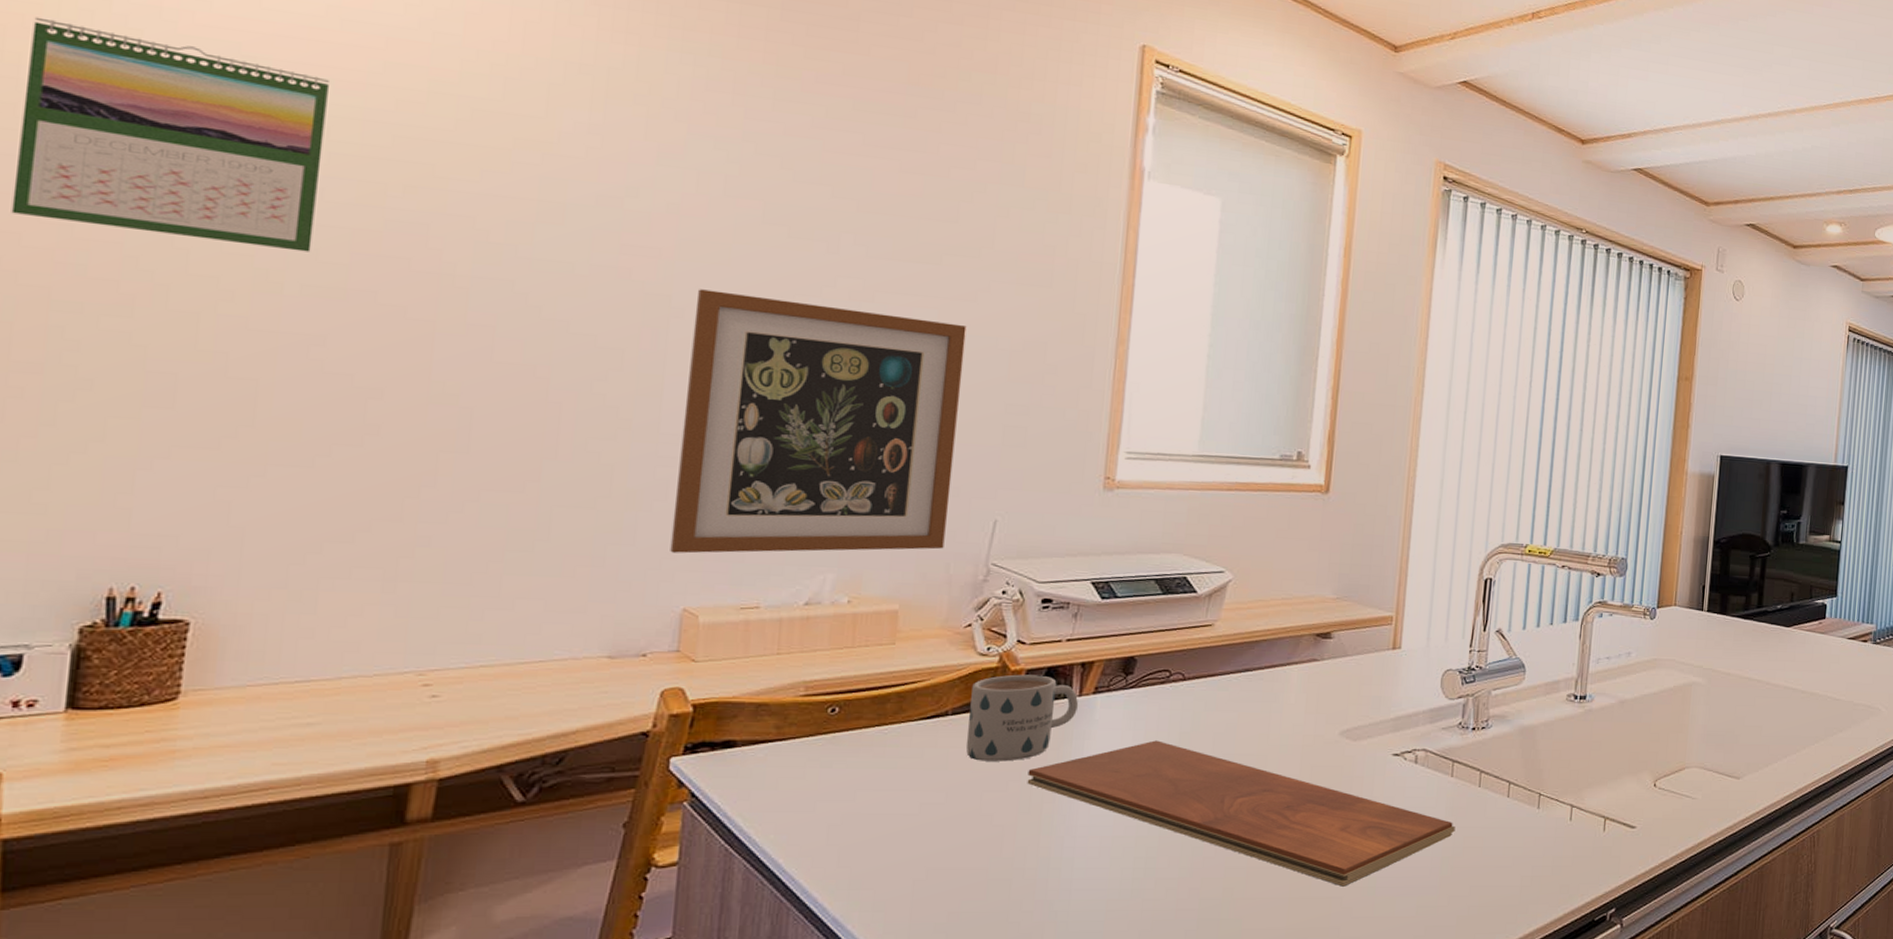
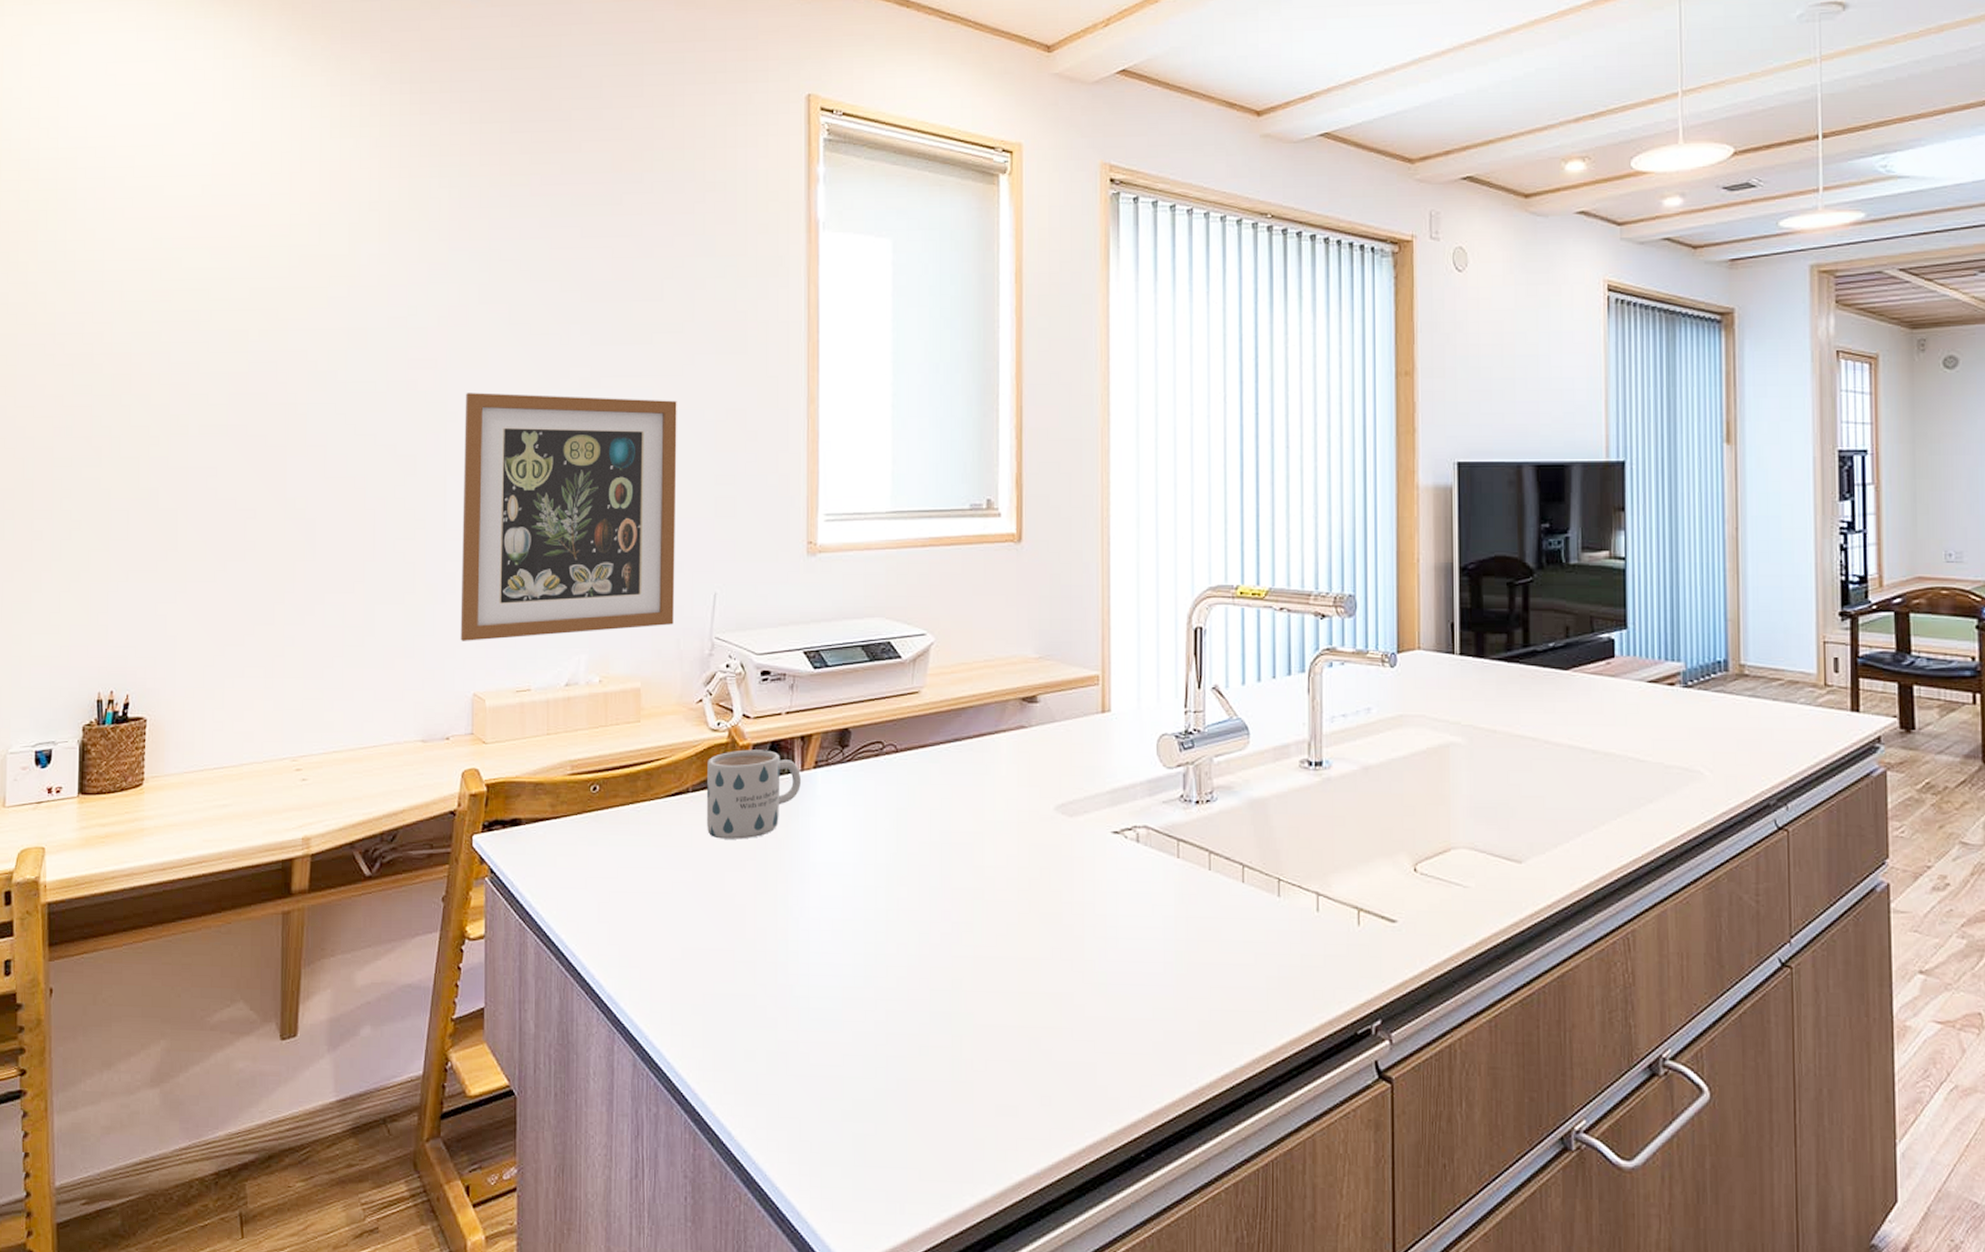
calendar: present [11,17,329,252] -> none [28,231,207,397]
chopping board: present [1027,740,1455,887] -> none [762,817,1187,982]

